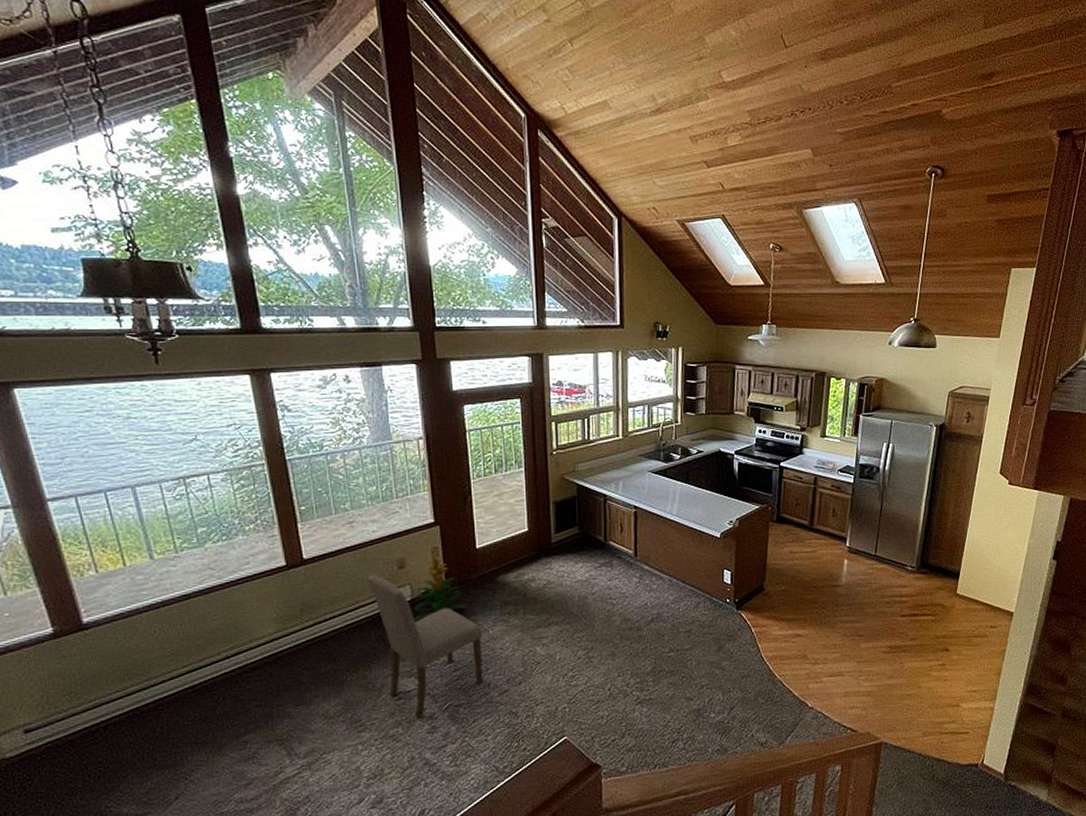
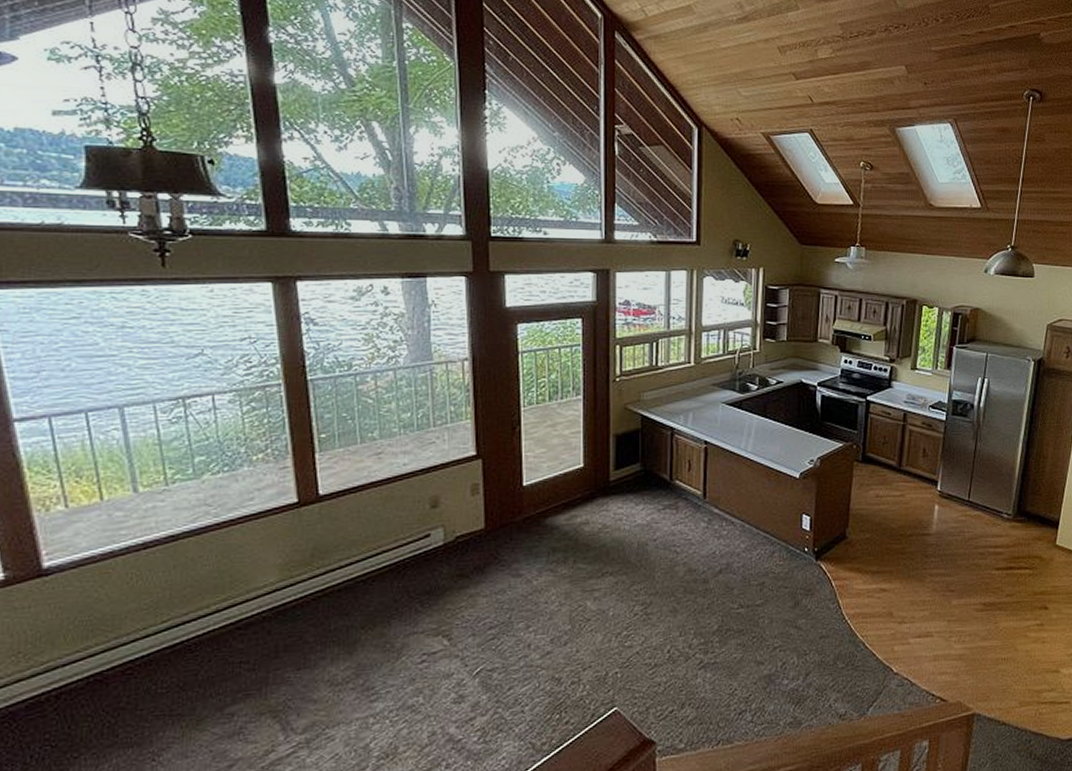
dining chair: present [367,574,483,719] -> none [393,514,525,686]
indoor plant: present [413,550,466,620] -> none [445,487,508,569]

